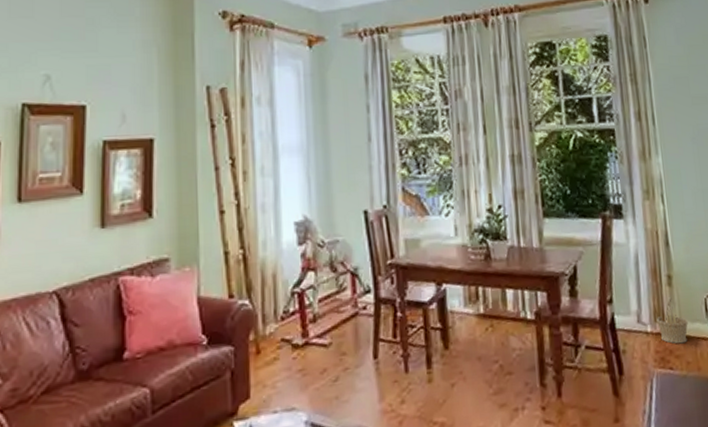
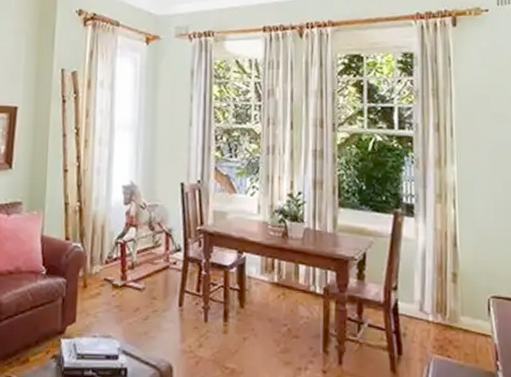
basket: present [656,296,688,344] -> none [438,292,469,336]

